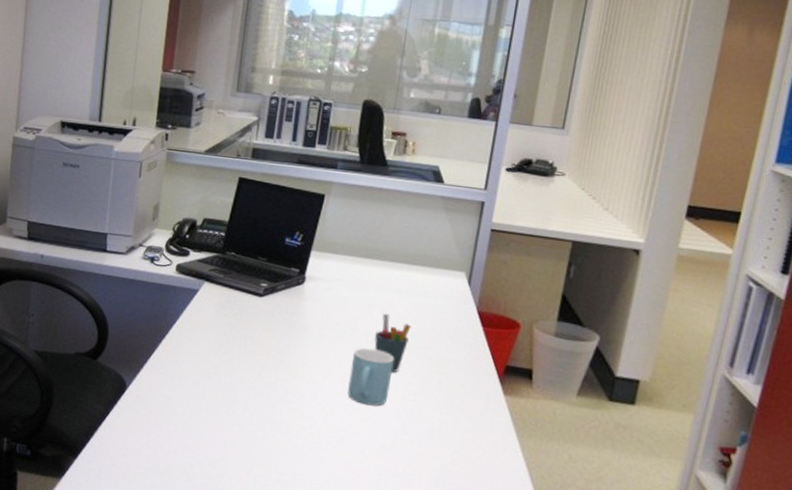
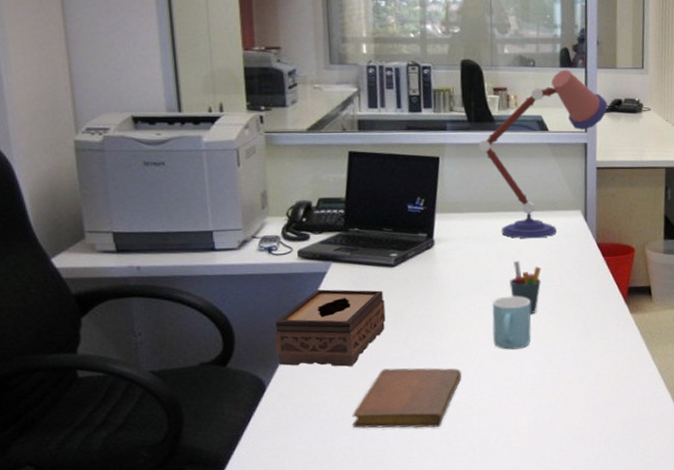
tissue box: none [141,305,248,386] -> present [275,289,386,367]
notebook: none [196,395,311,467] -> present [352,367,462,429]
desk lamp: none [366,120,516,295] -> present [478,69,608,239]

